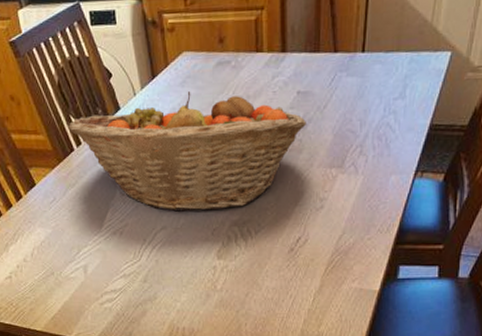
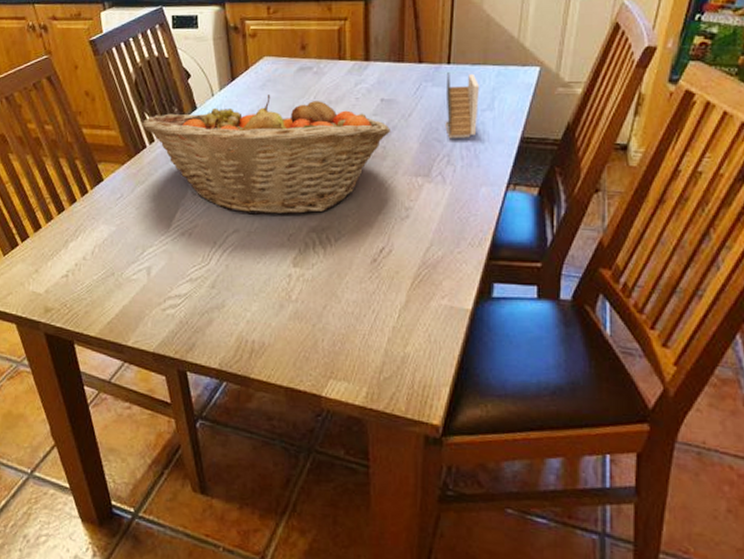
napkin holder: none [358,61,393,128] -> present [445,72,480,138]

